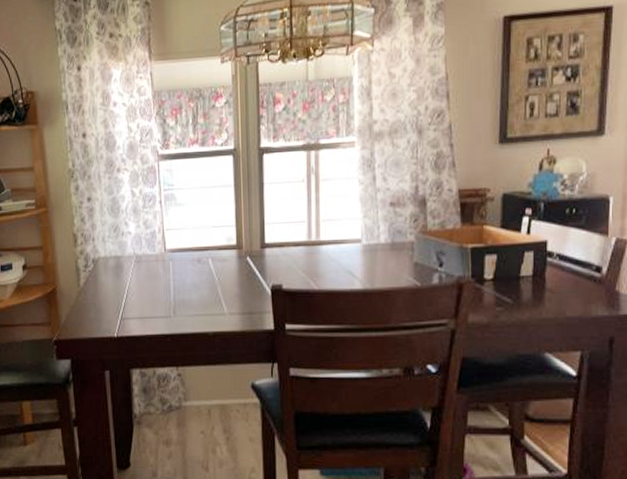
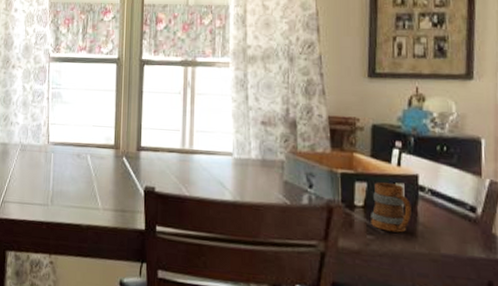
mug: none [500,252,540,301] -> present [371,182,412,233]

